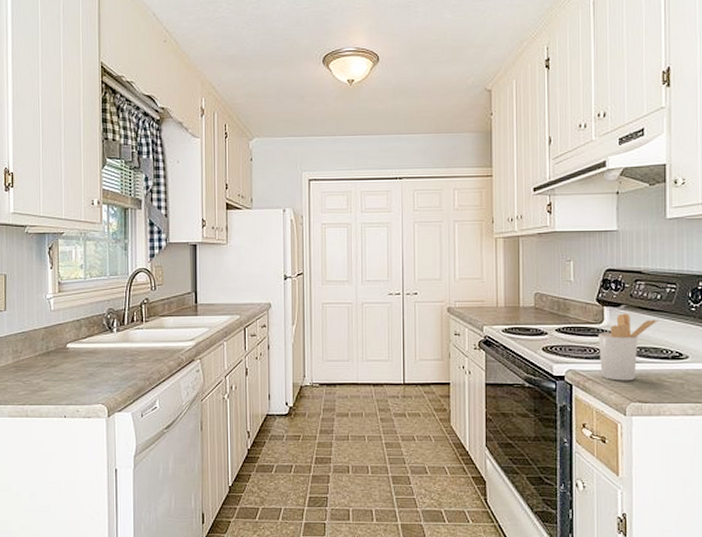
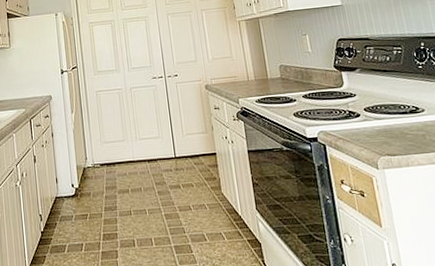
utensil holder: present [599,313,659,381] -> none [341,76,392,138]

